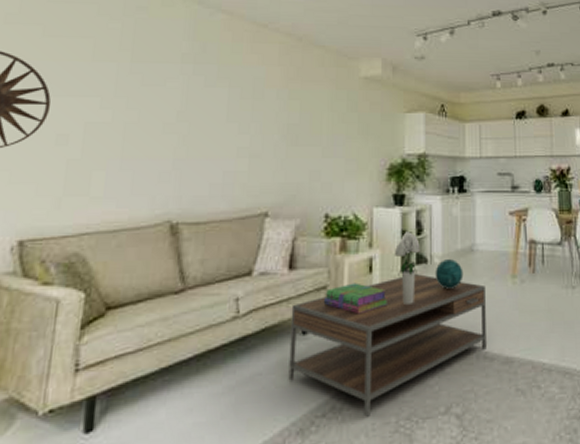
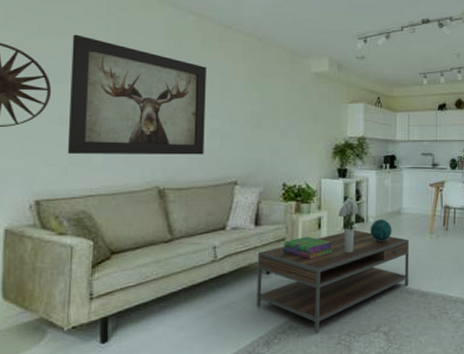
wall art: none [62,38,235,181] -> present [67,34,206,155]

